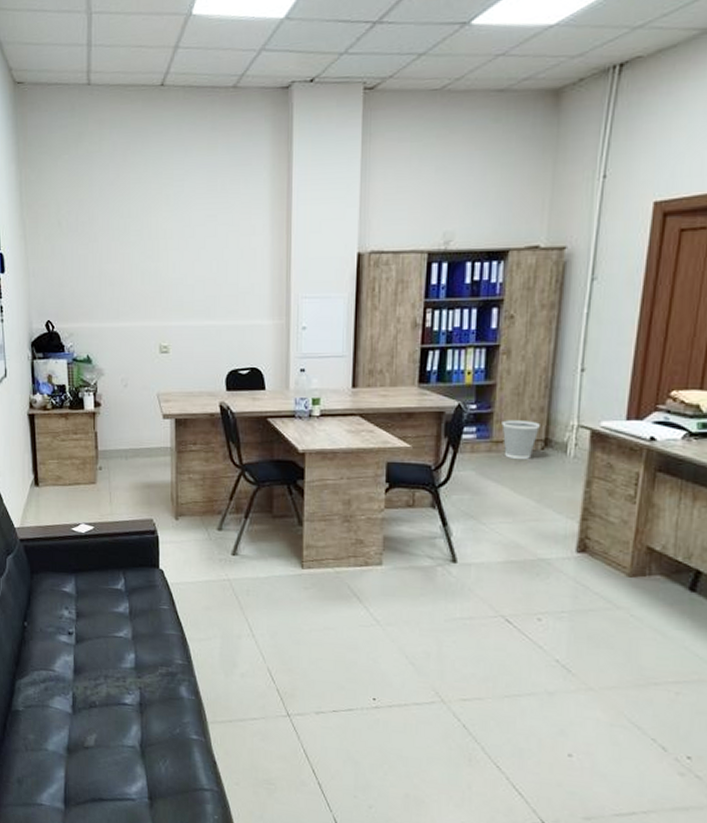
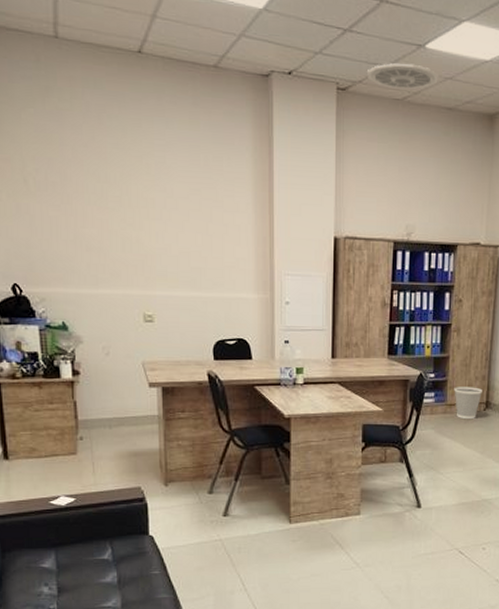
ceiling vent: none [400,45,488,78] -> present [367,63,439,90]

